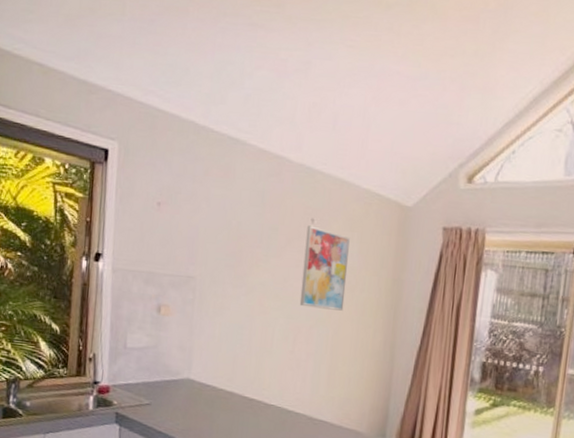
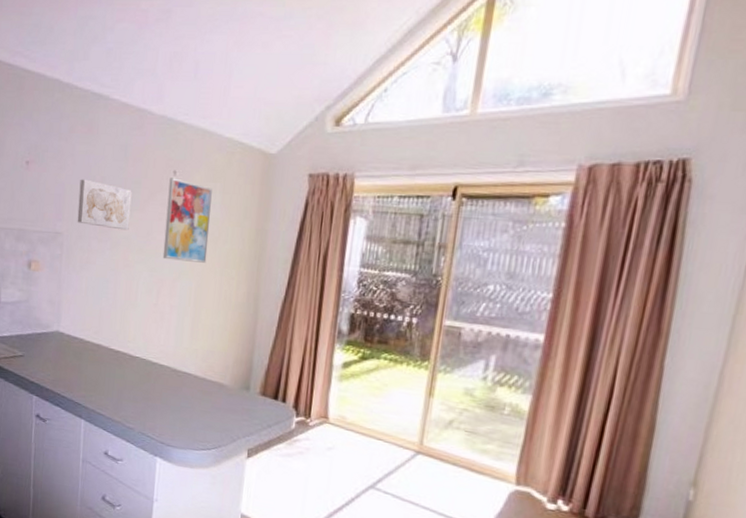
wall art: none [211,223,269,277] -> present [77,179,132,231]

